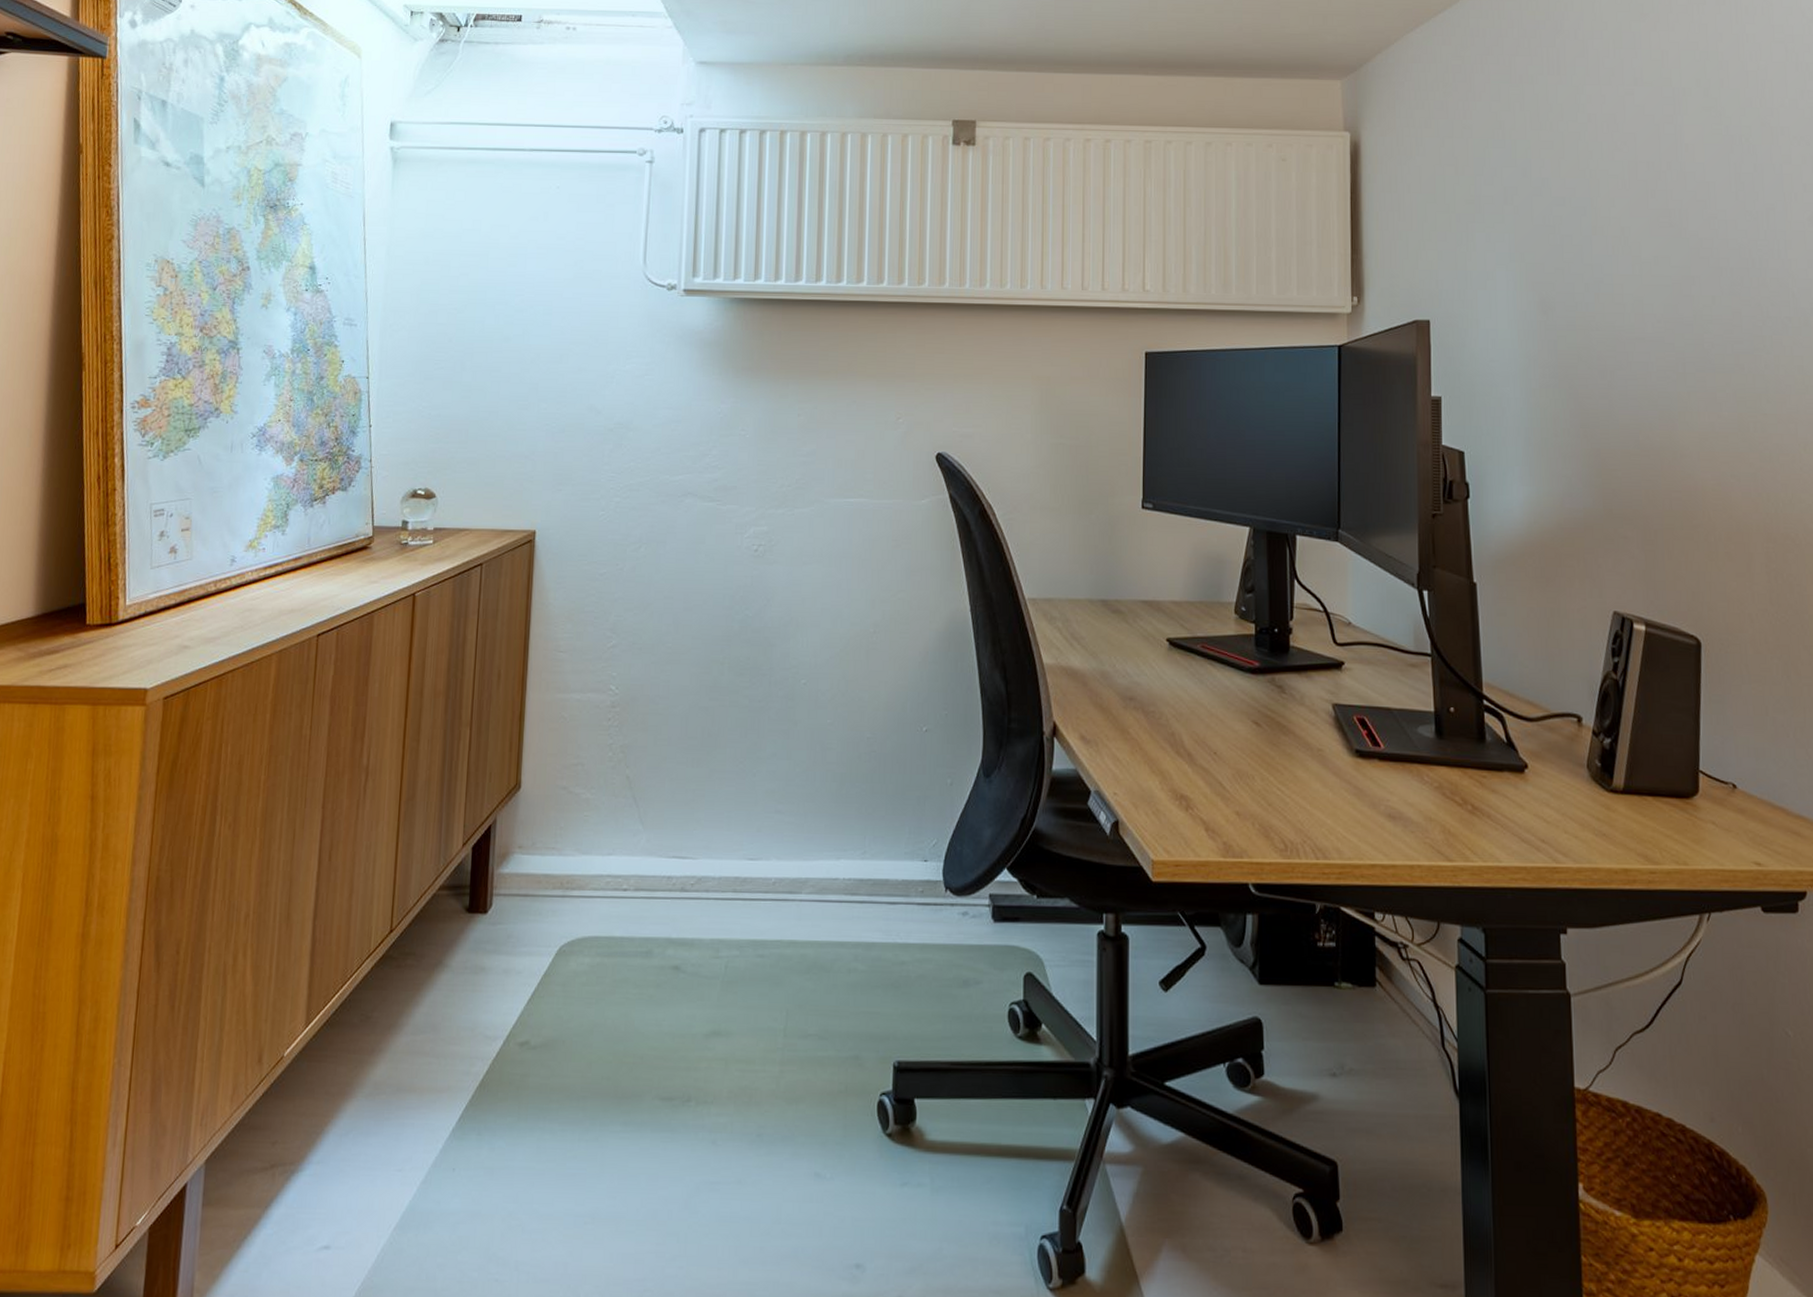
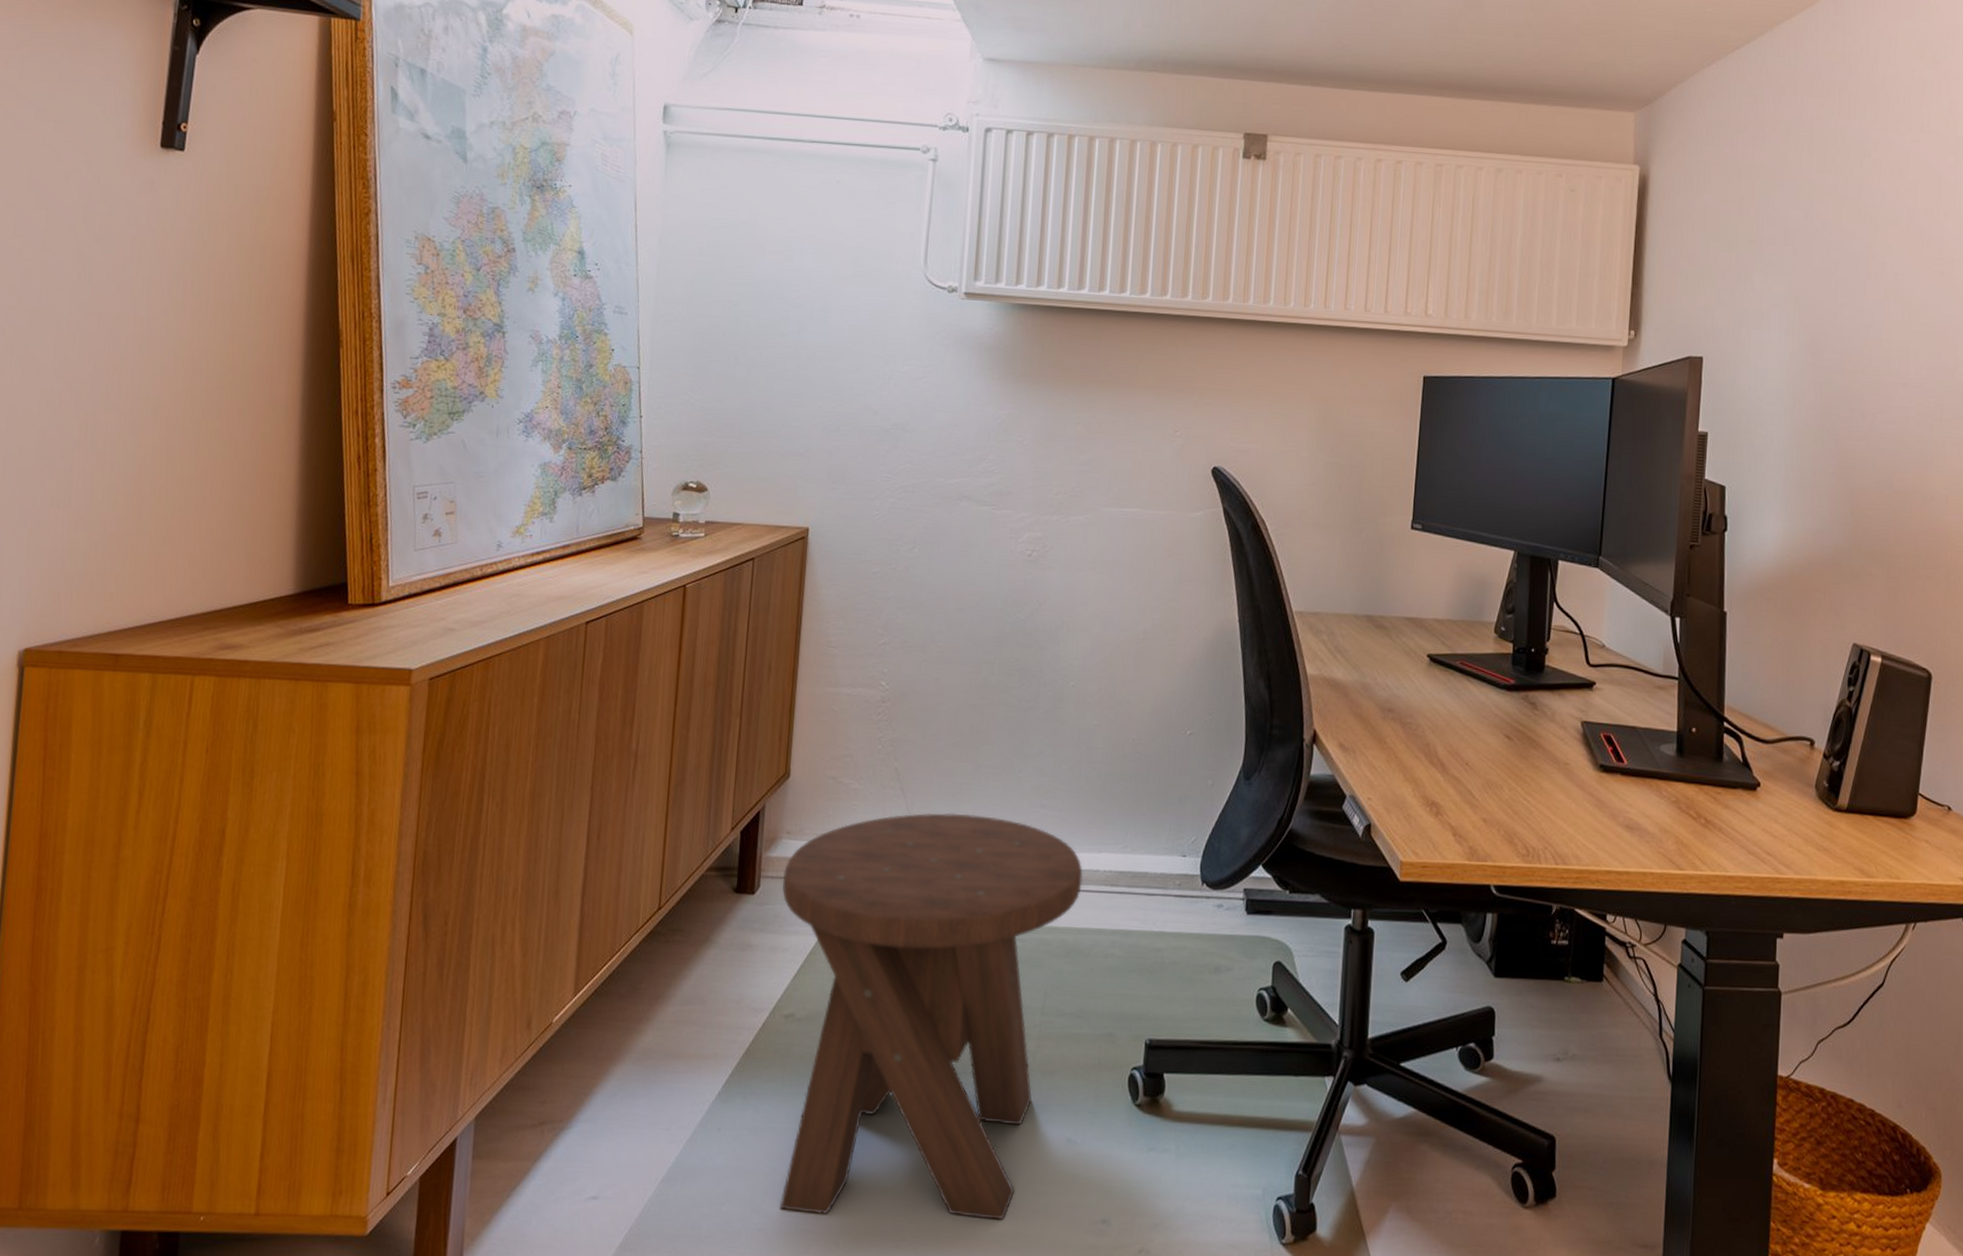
music stool: none [515,821,822,1266] -> present [780,813,1083,1220]

